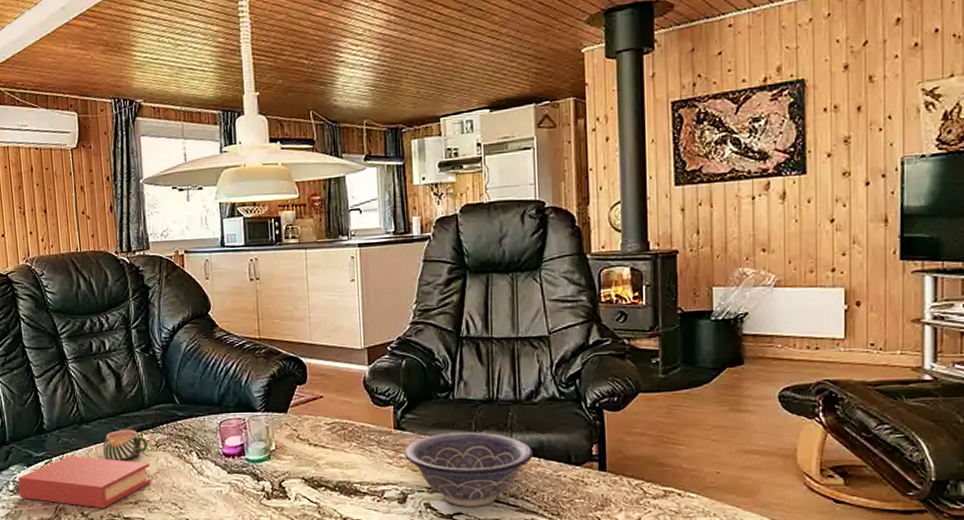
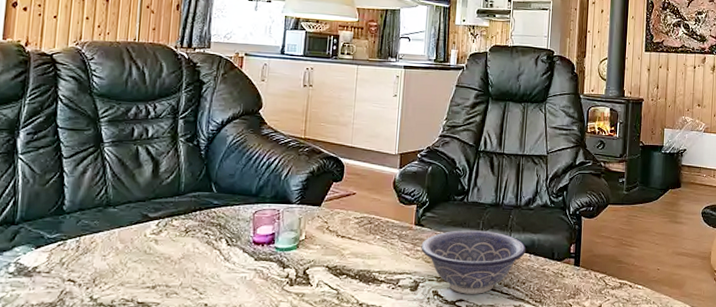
book: present [18,456,152,509] -> none [20,238,176,293]
mug: present [102,430,147,460] -> none [126,215,176,244]

